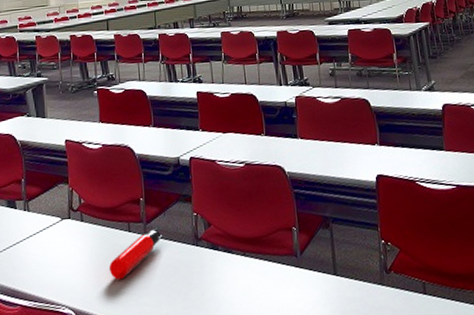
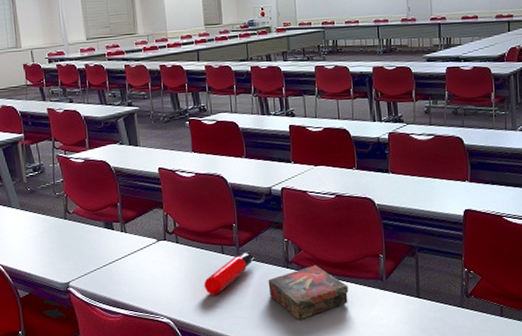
book: none [176,241,262,307] -> present [268,265,349,321]

